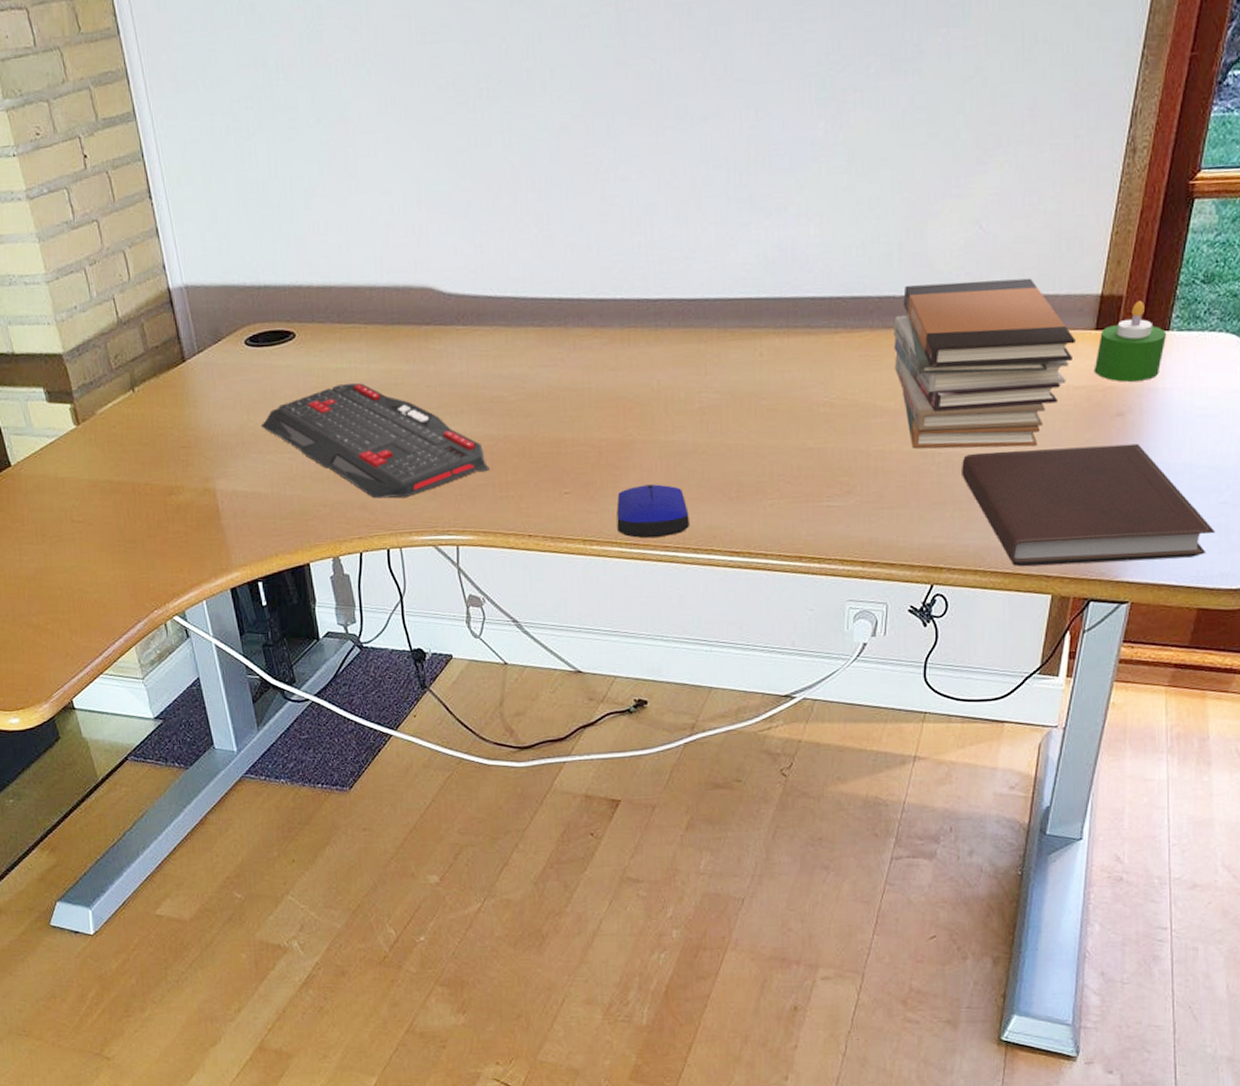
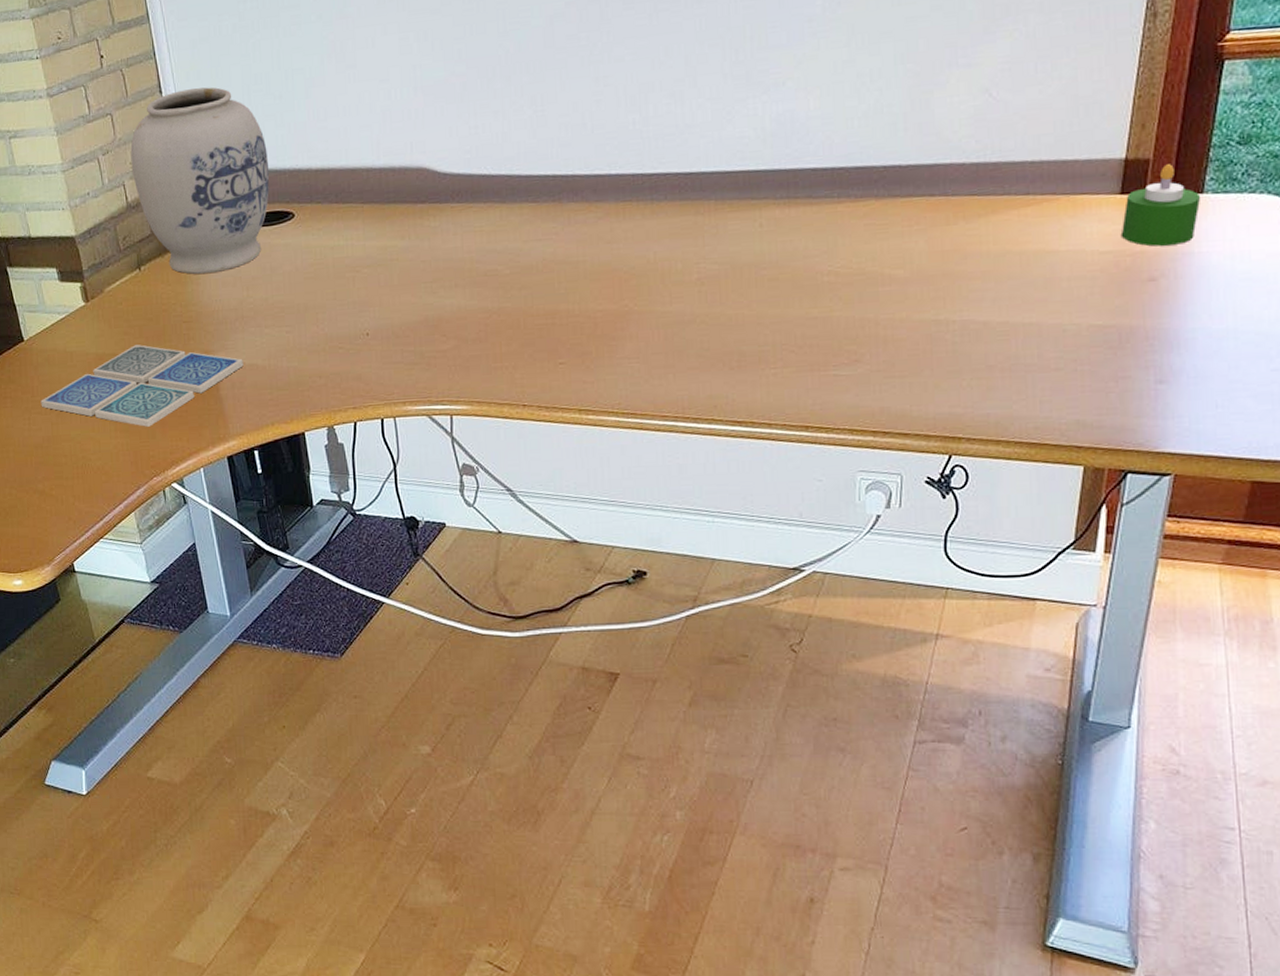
drink coaster: none [31,471,245,558] -> present [40,345,244,427]
vase: none [119,194,269,397] -> present [130,87,269,275]
keyboard: present [260,382,489,499] -> none [259,258,483,370]
computer mouse: present [617,484,689,539] -> none [613,354,688,408]
book stack: present [893,278,1075,449] -> none [900,144,1099,317]
notebook: present [962,443,1216,567] -> none [978,309,1268,437]

